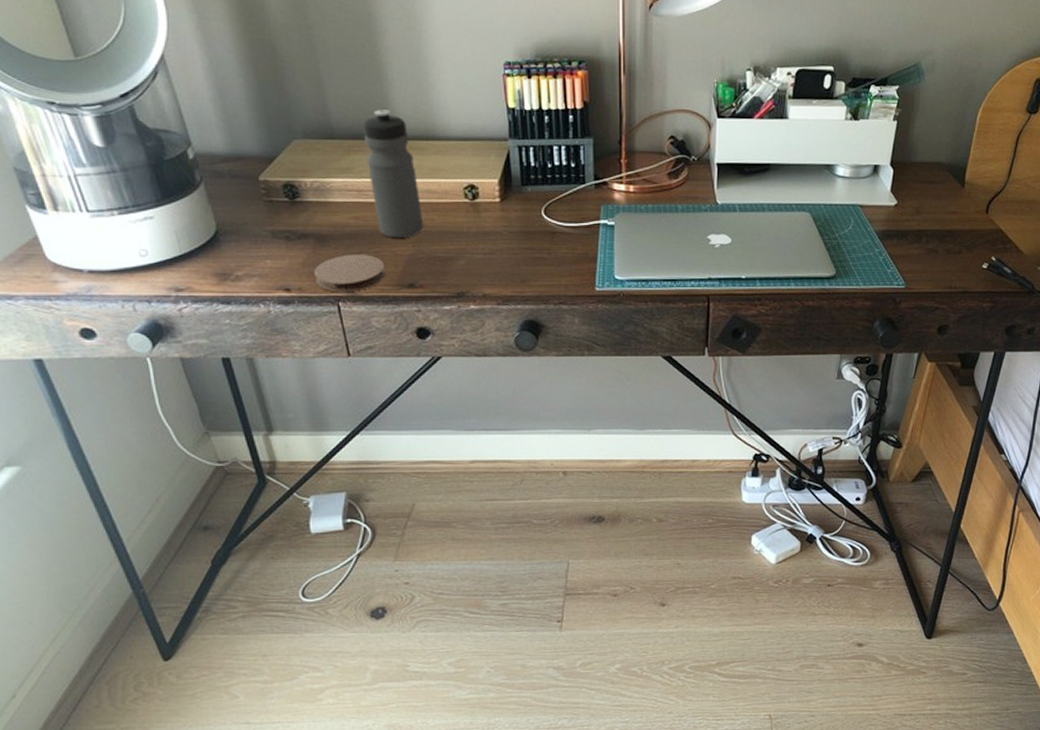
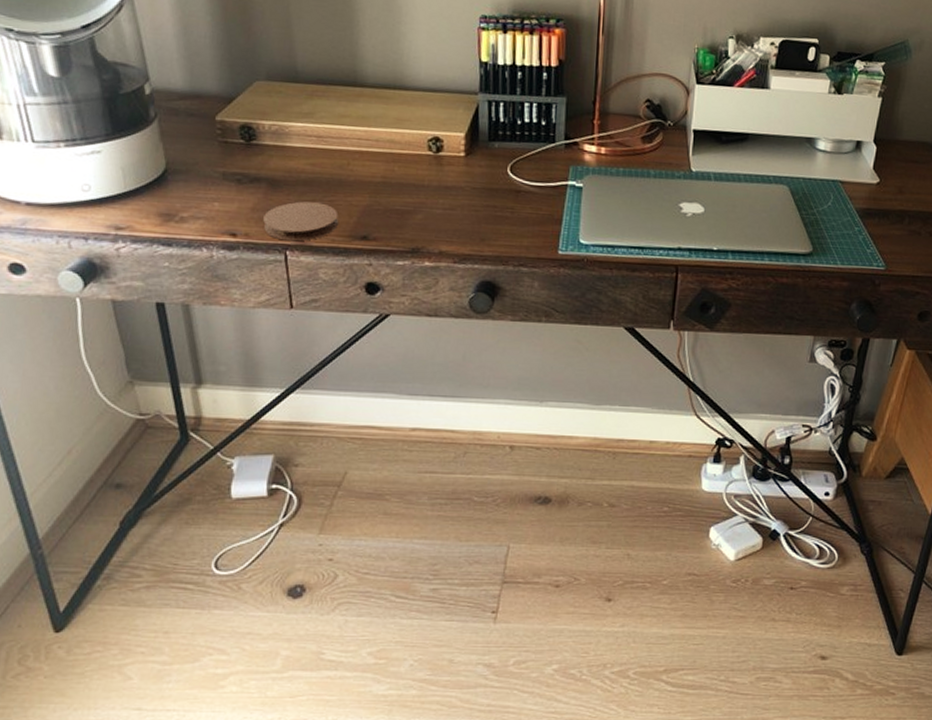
water bottle: present [363,109,424,239] -> none [329,55,384,188]

